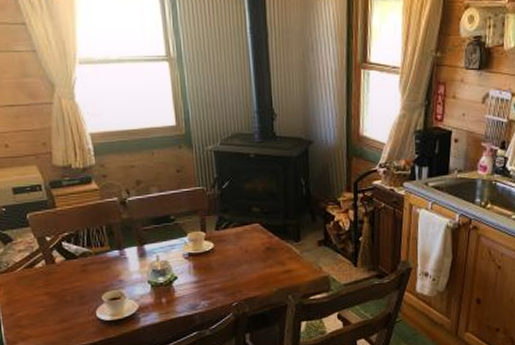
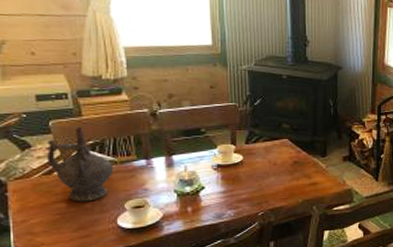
ceremonial vessel: none [25,218,90,295] -> present [45,126,114,202]

